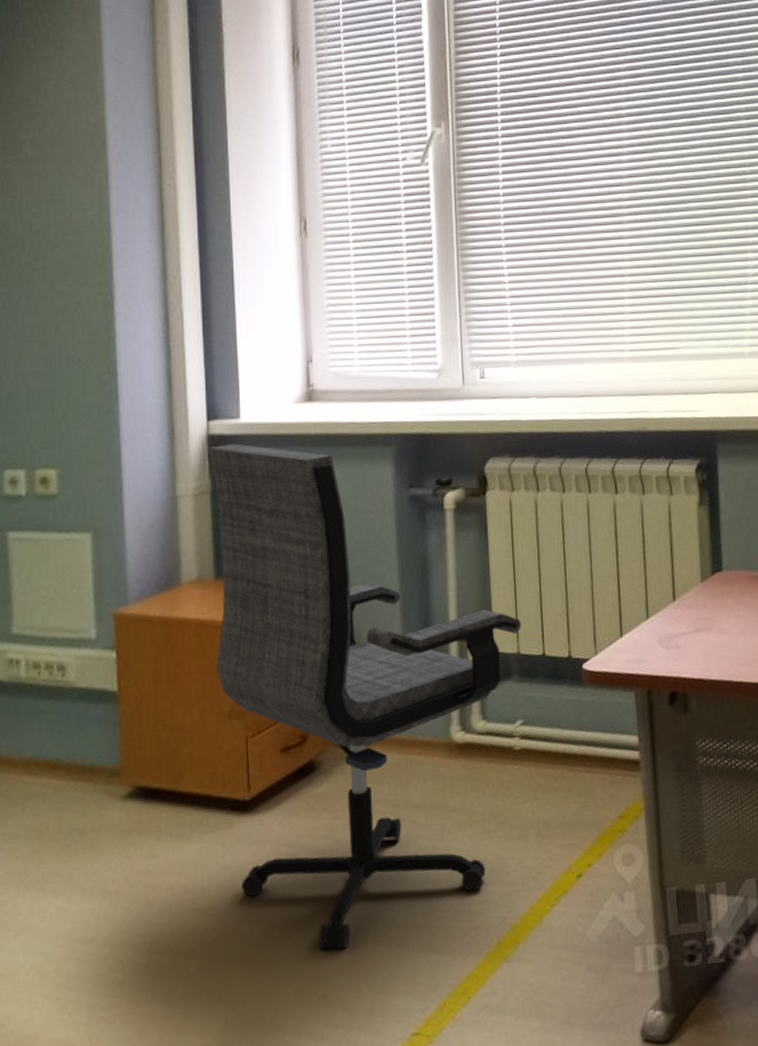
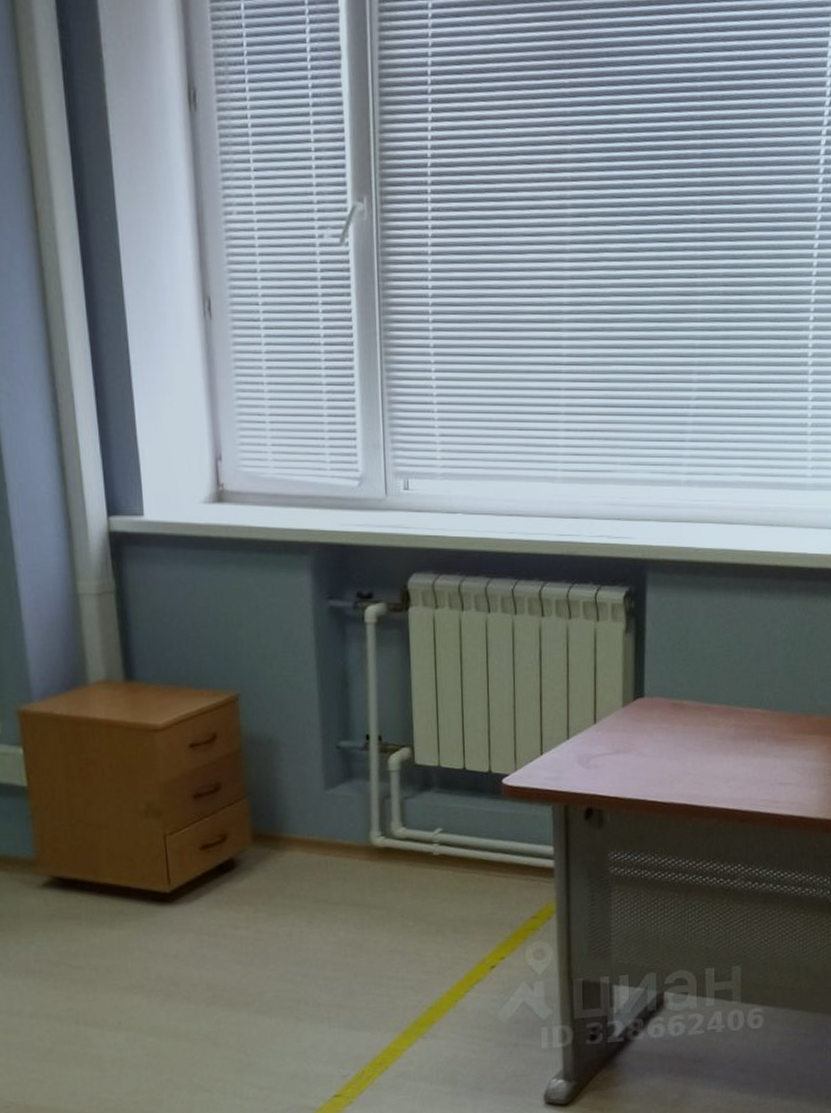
office chair: present [208,443,522,950] -> none [110,543,443,1025]

